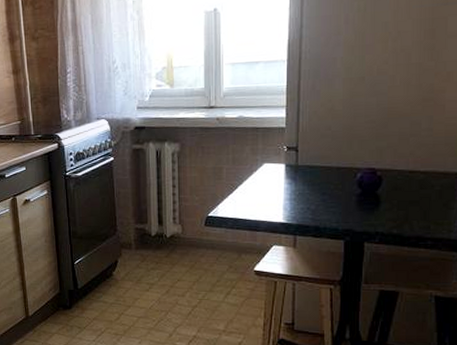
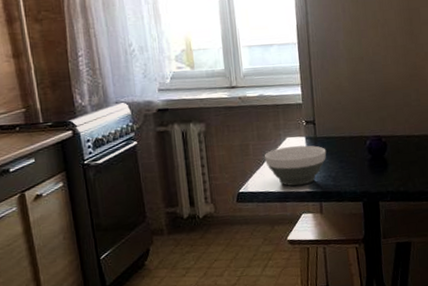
bowl: none [237,173,308,216] -> present [264,145,327,187]

